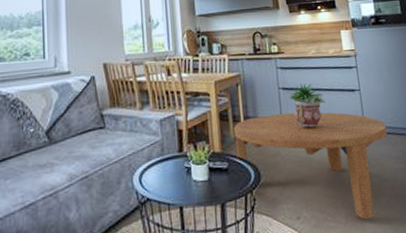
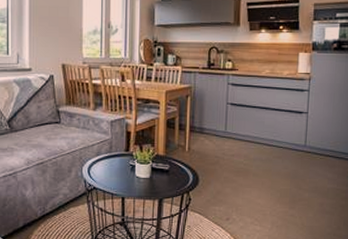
coffee table: present [234,112,388,219] -> none [178,127,328,227]
potted plant: present [287,83,325,128] -> none [235,100,271,143]

